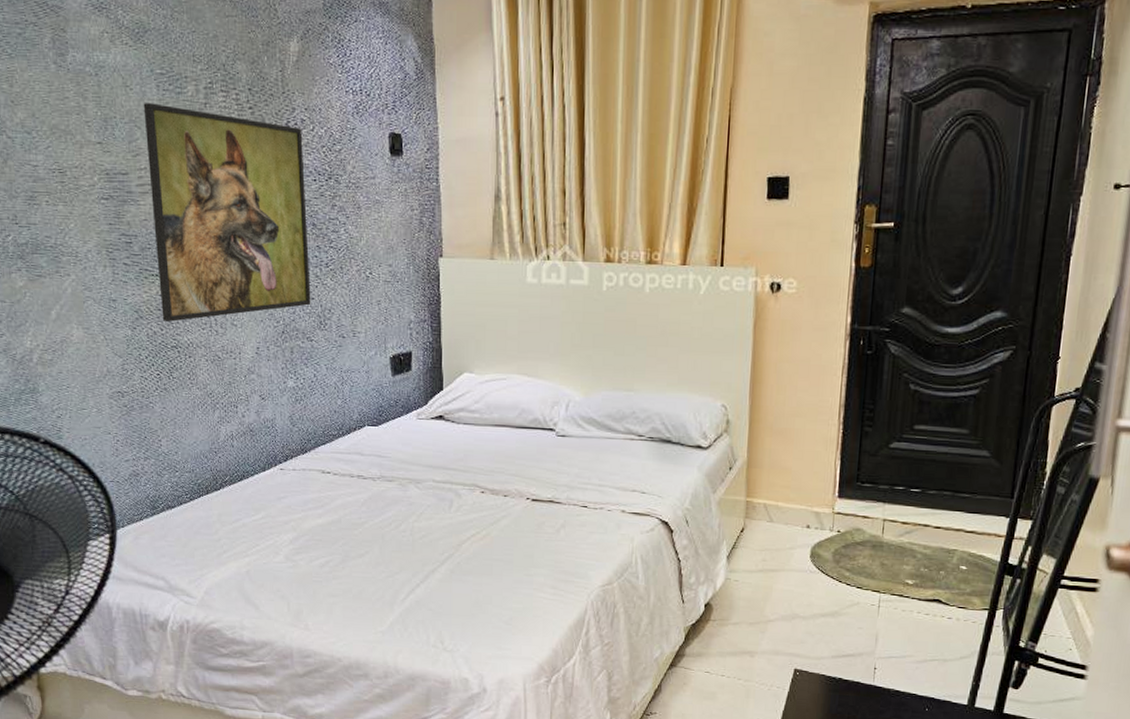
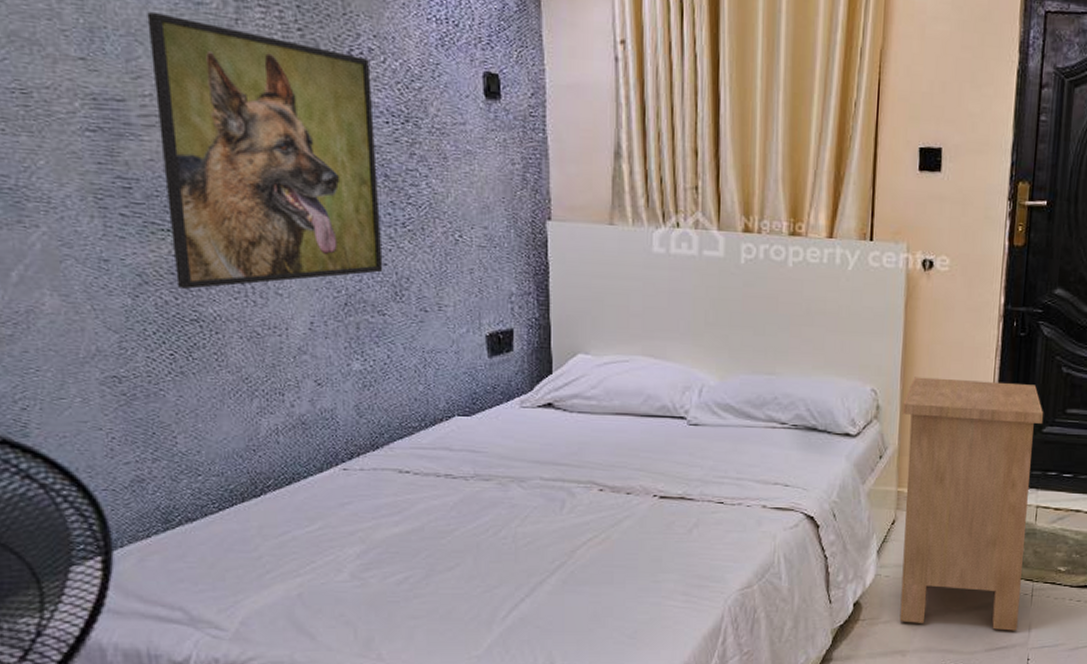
nightstand: none [748,393,891,640] -> present [899,377,1044,631]

